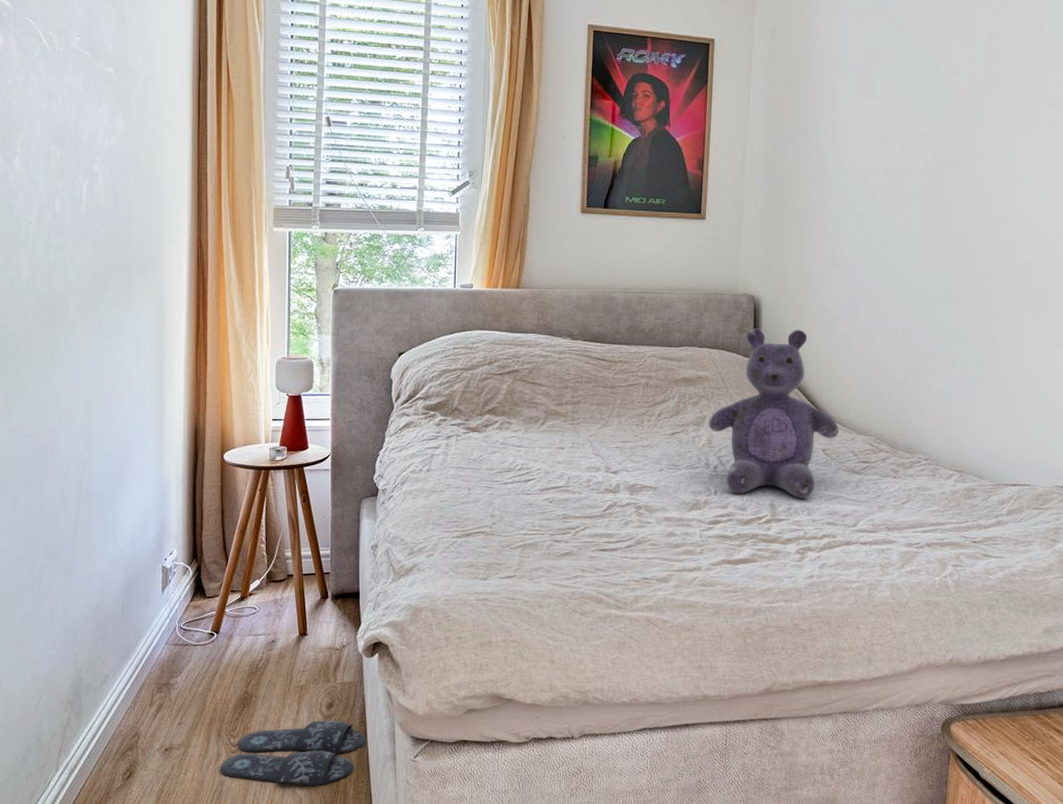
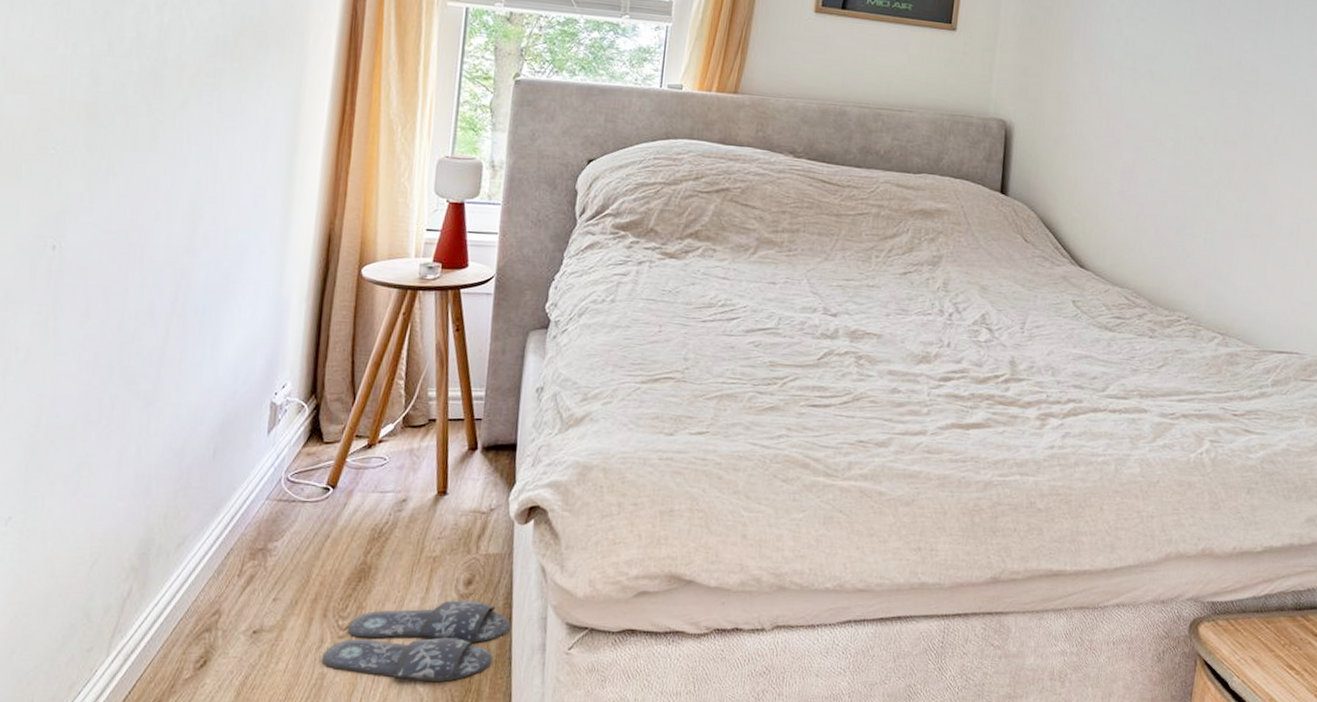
stuffed animal: present [708,328,840,498] -> none [945,158,1093,356]

